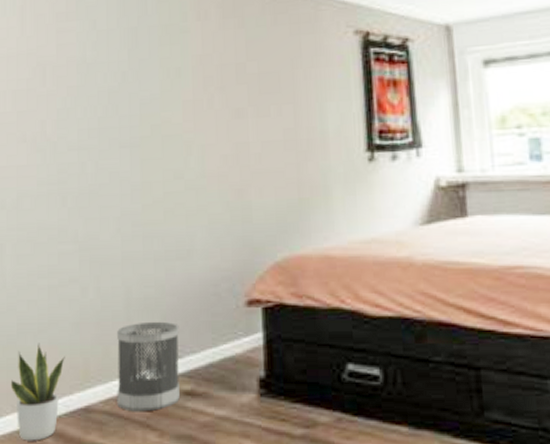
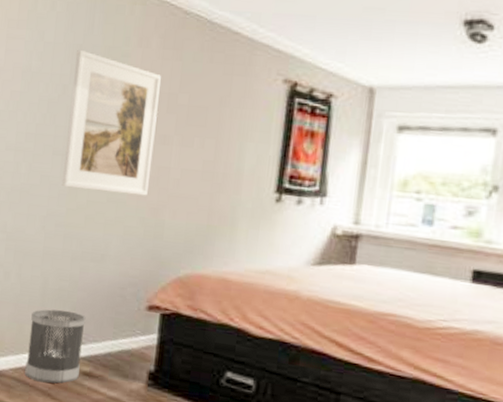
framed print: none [132,32,228,182] -> present [61,49,161,196]

